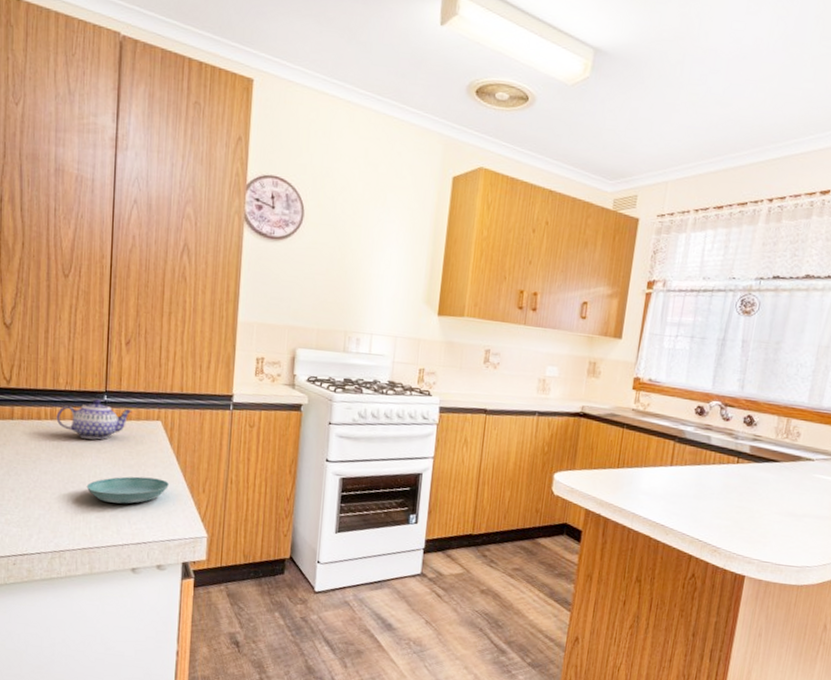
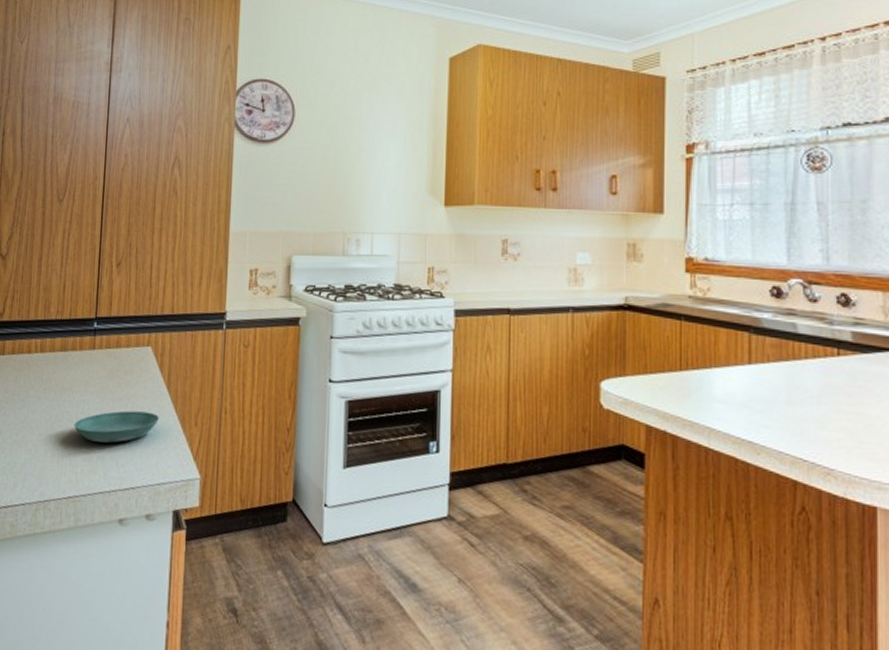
teapot: present [56,399,132,440] -> none [46,327,122,372]

